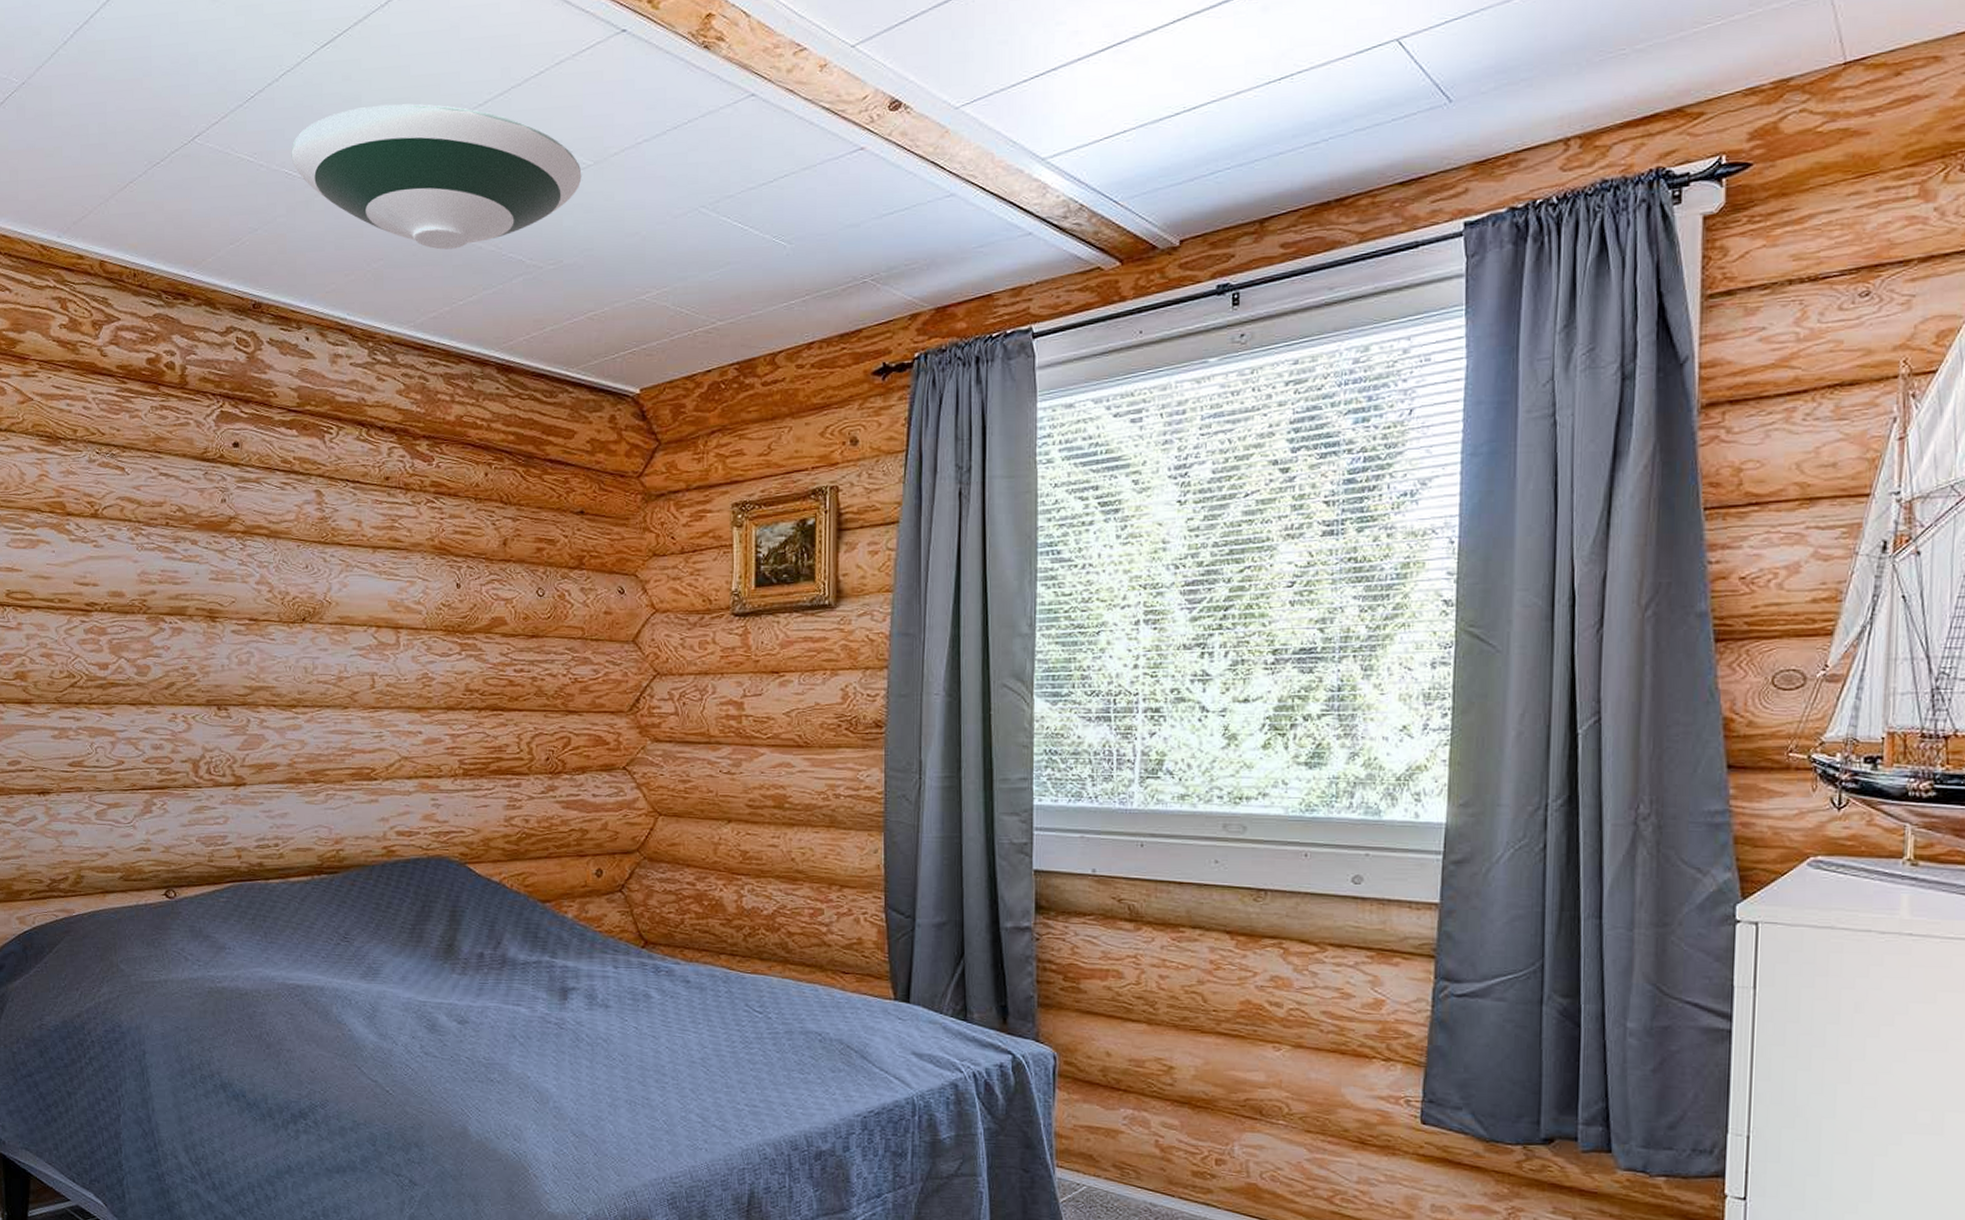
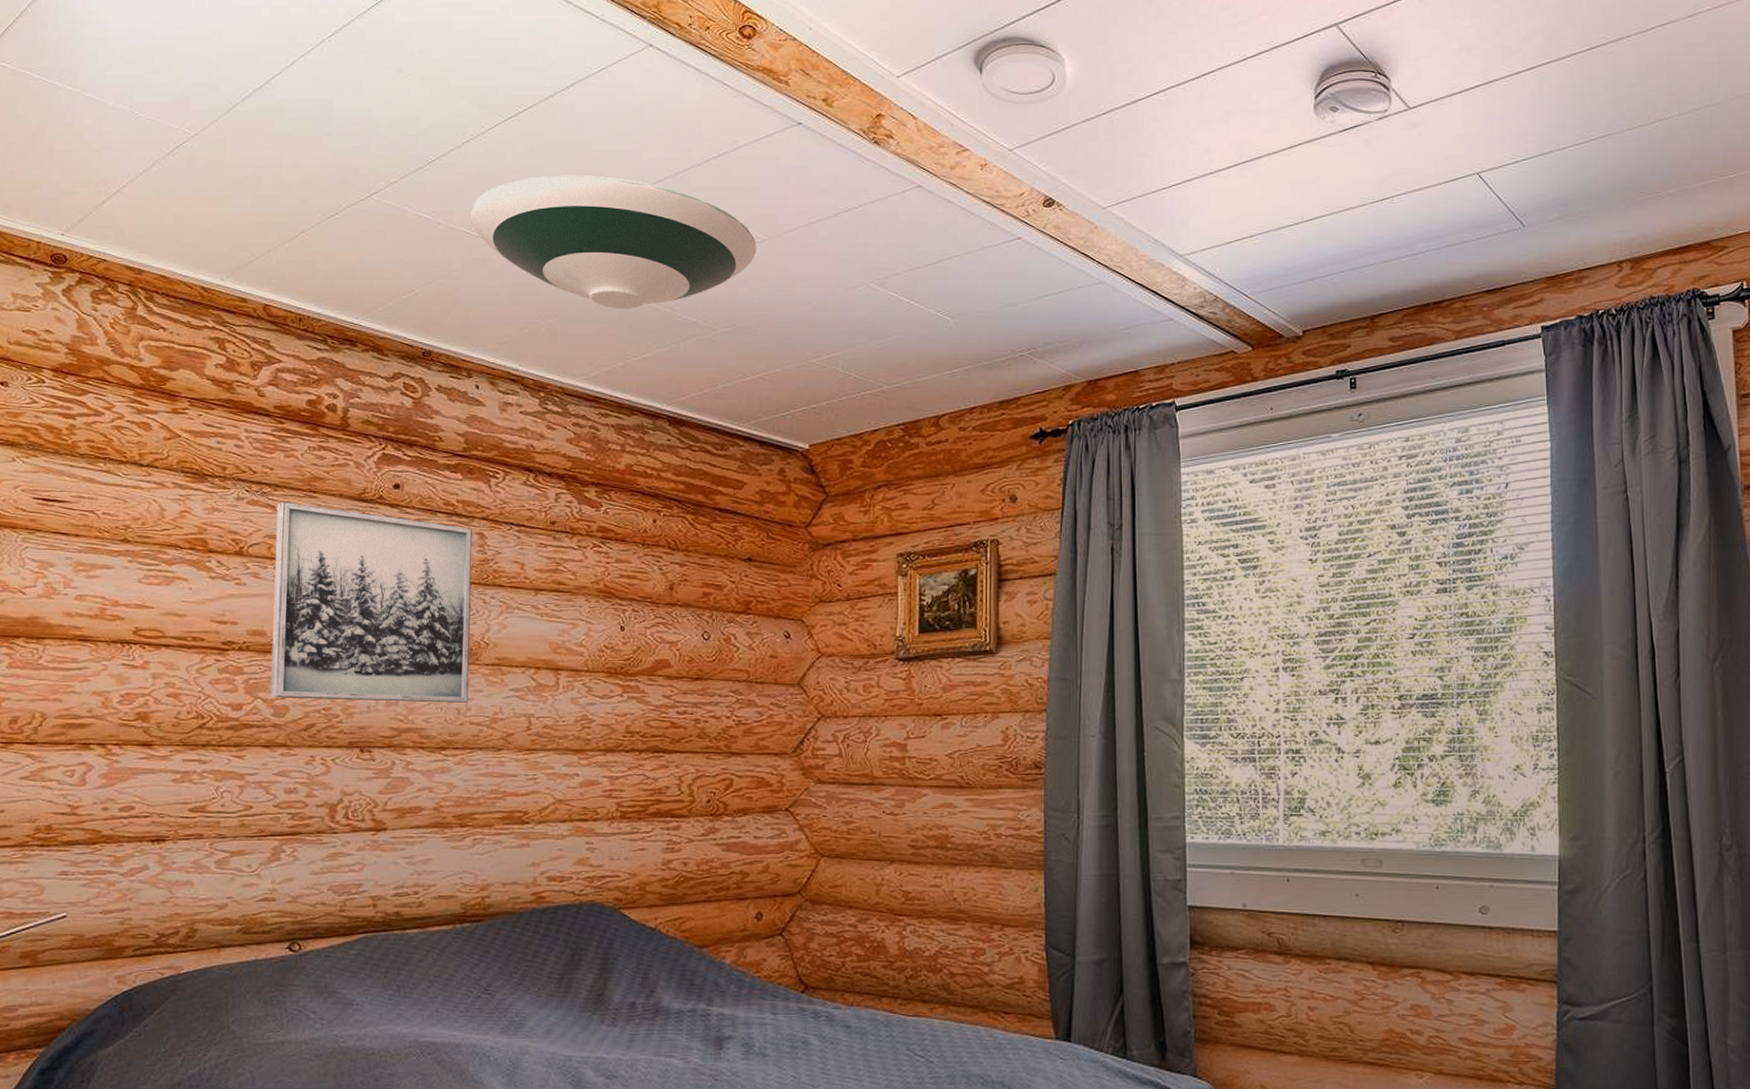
wall art: none [126,463,315,662] -> present [270,502,473,703]

